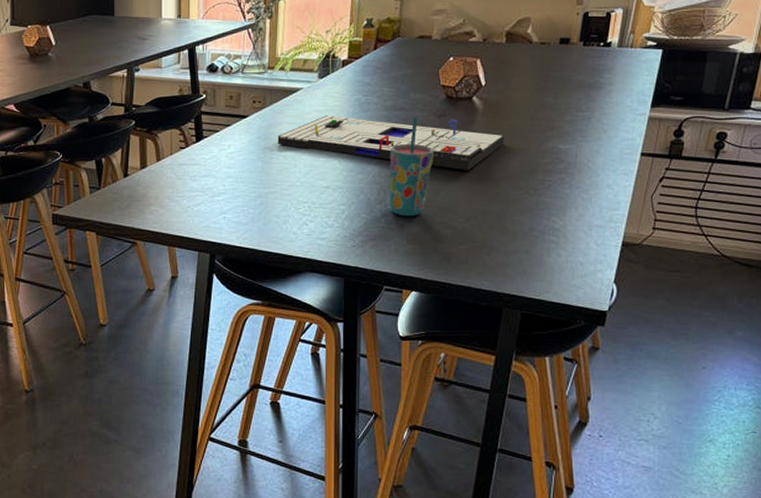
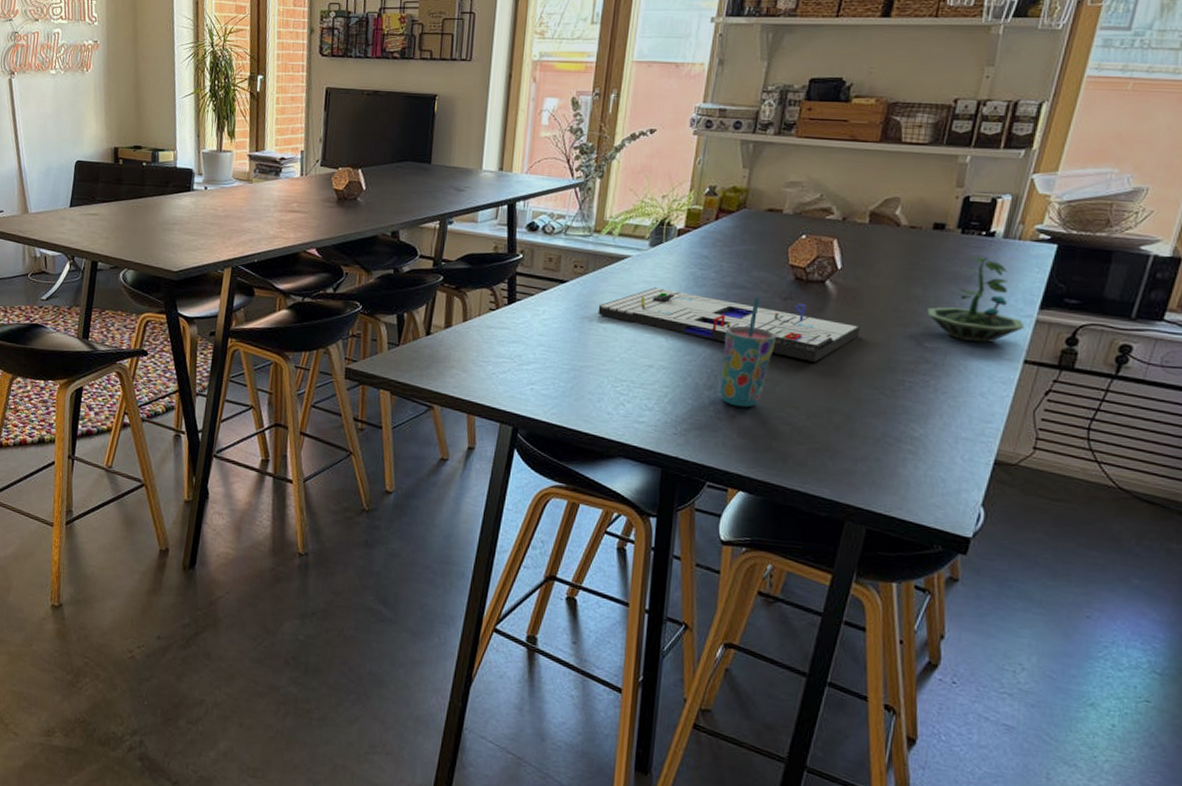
terrarium: none [559,65,640,141] -> present [927,256,1025,343]

